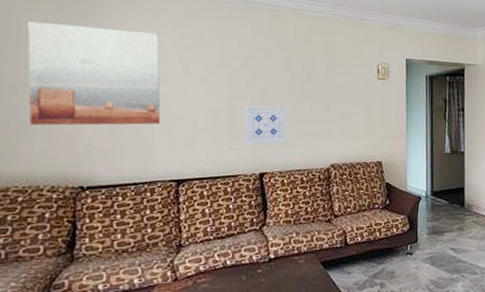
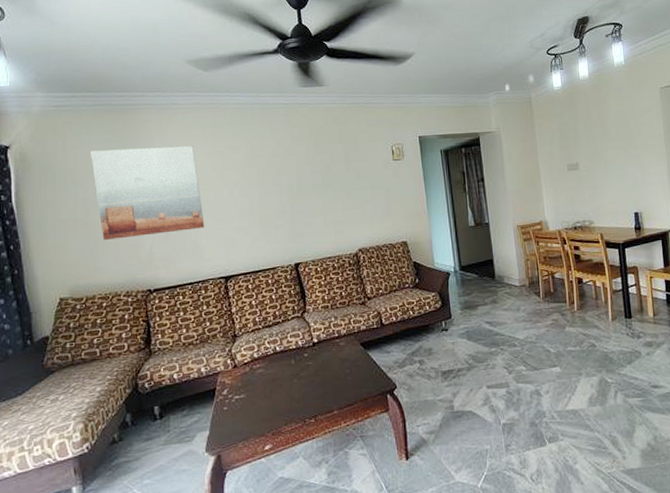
wall art: present [244,105,287,145] -> none [274,198,316,238]

